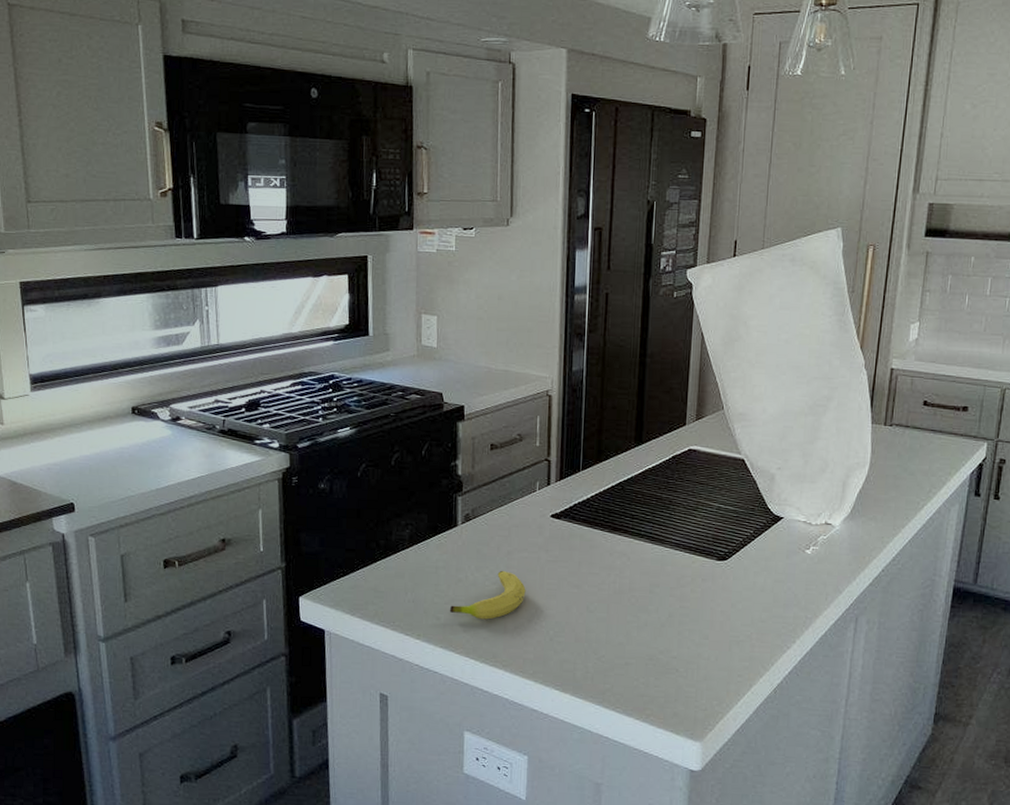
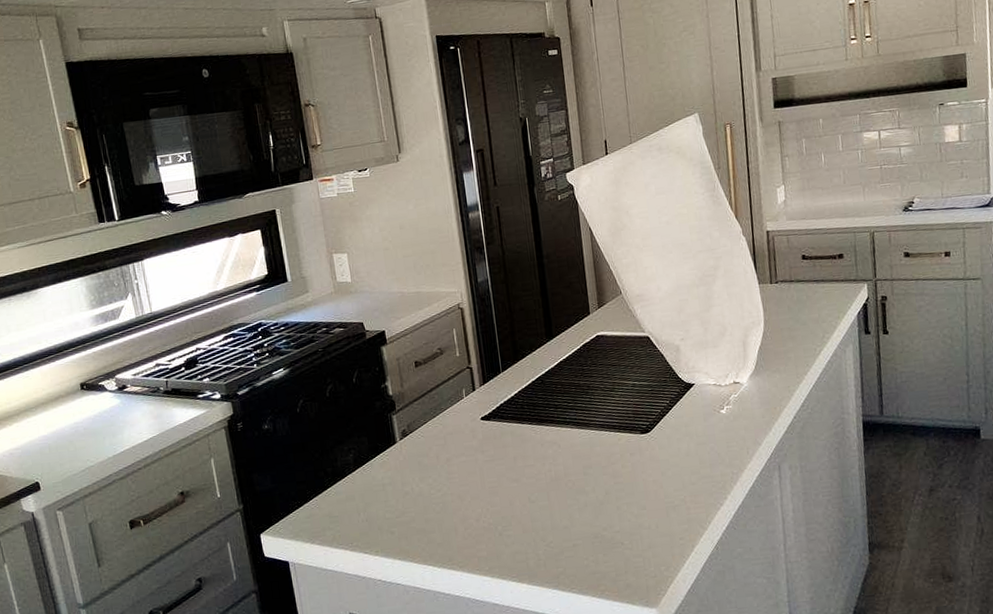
fruit: present [450,570,526,620] -> none [402,477,470,527]

